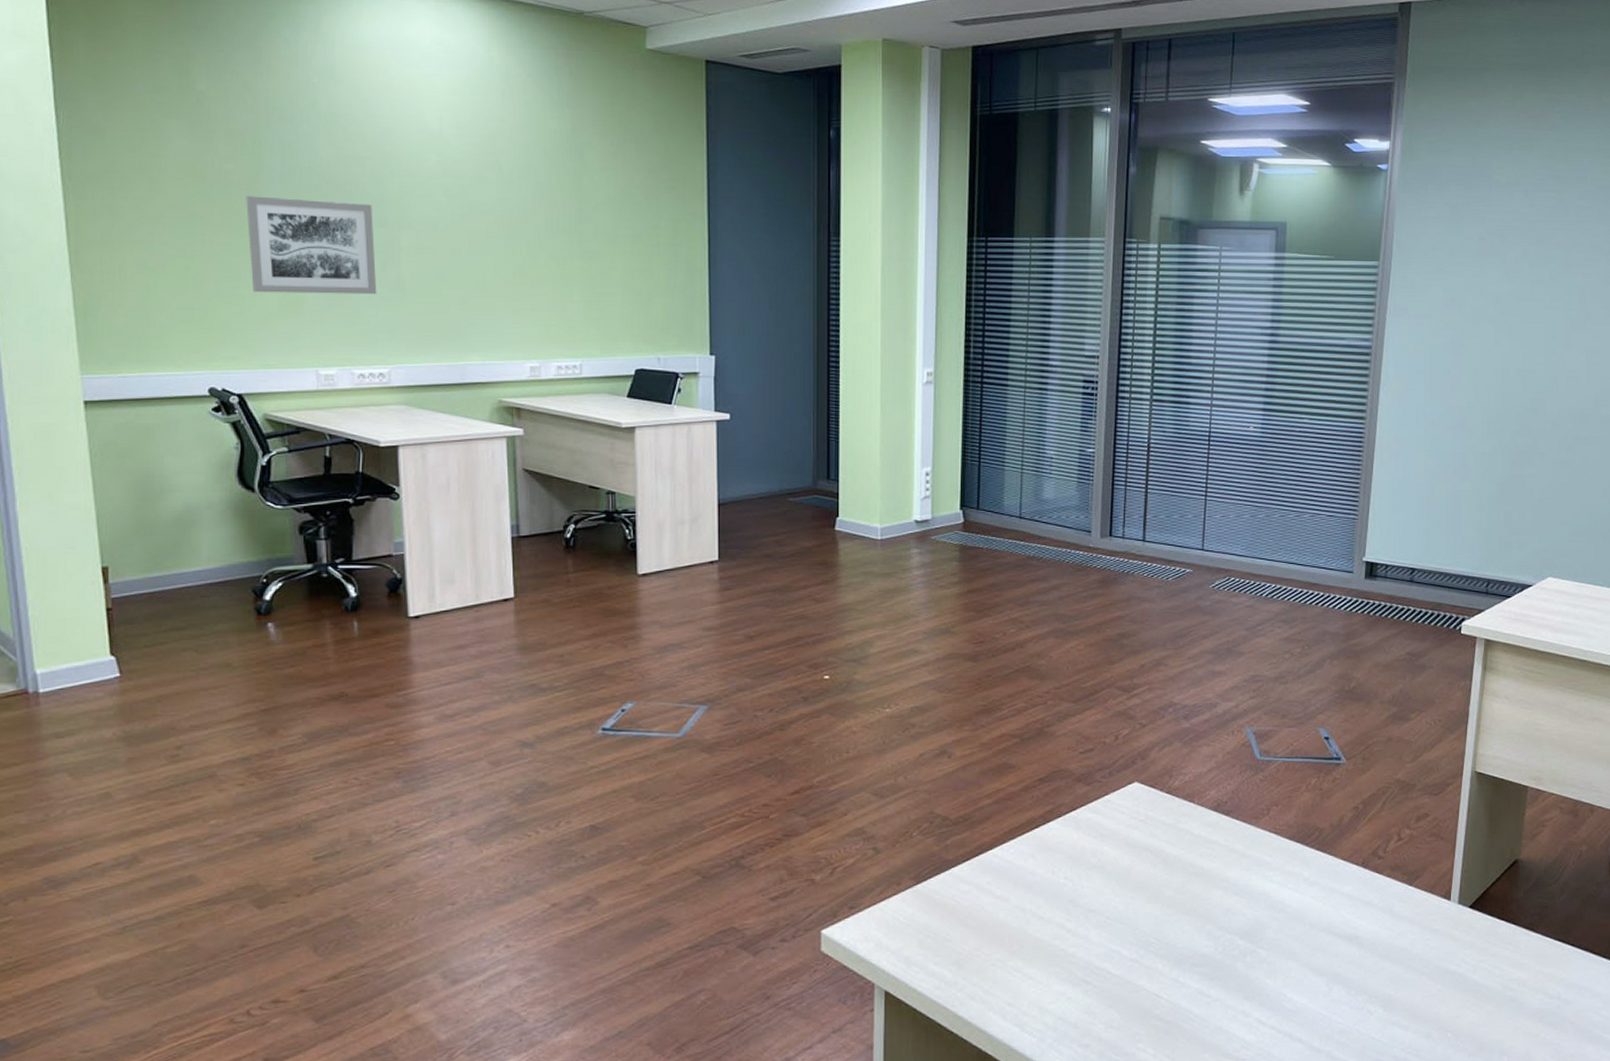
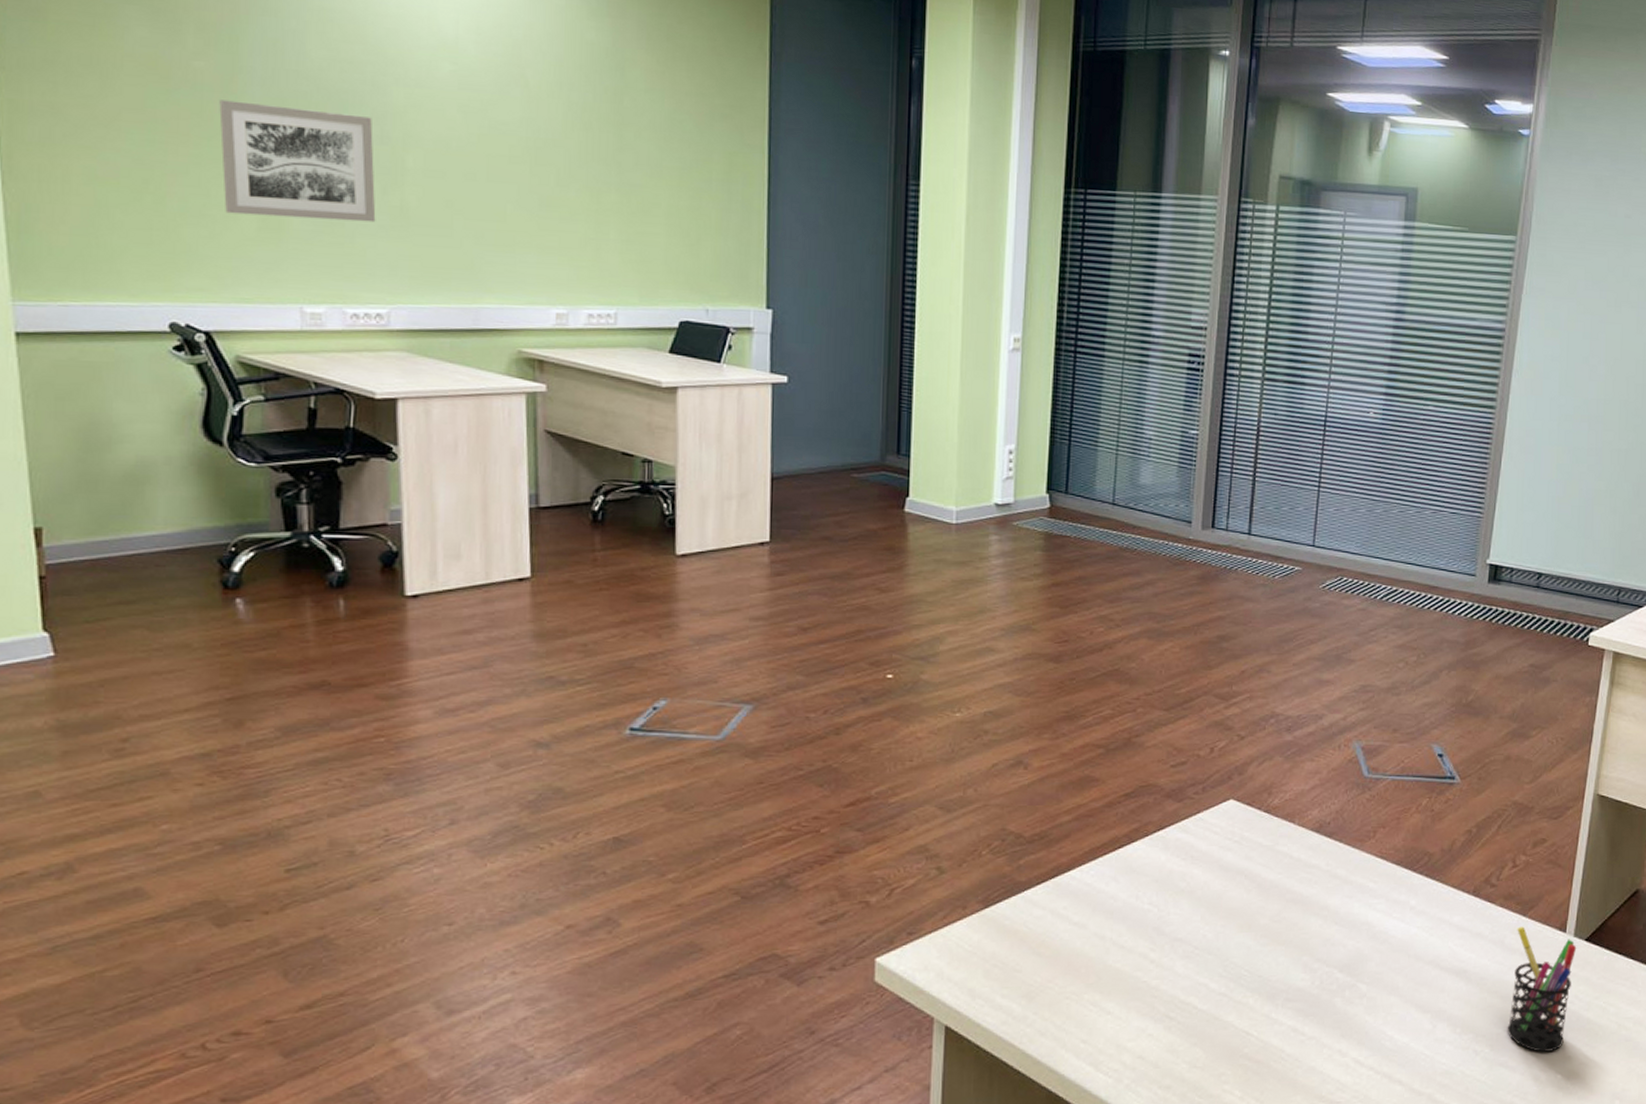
pen holder: none [1398,895,1461,1012] -> present [1507,926,1577,1052]

